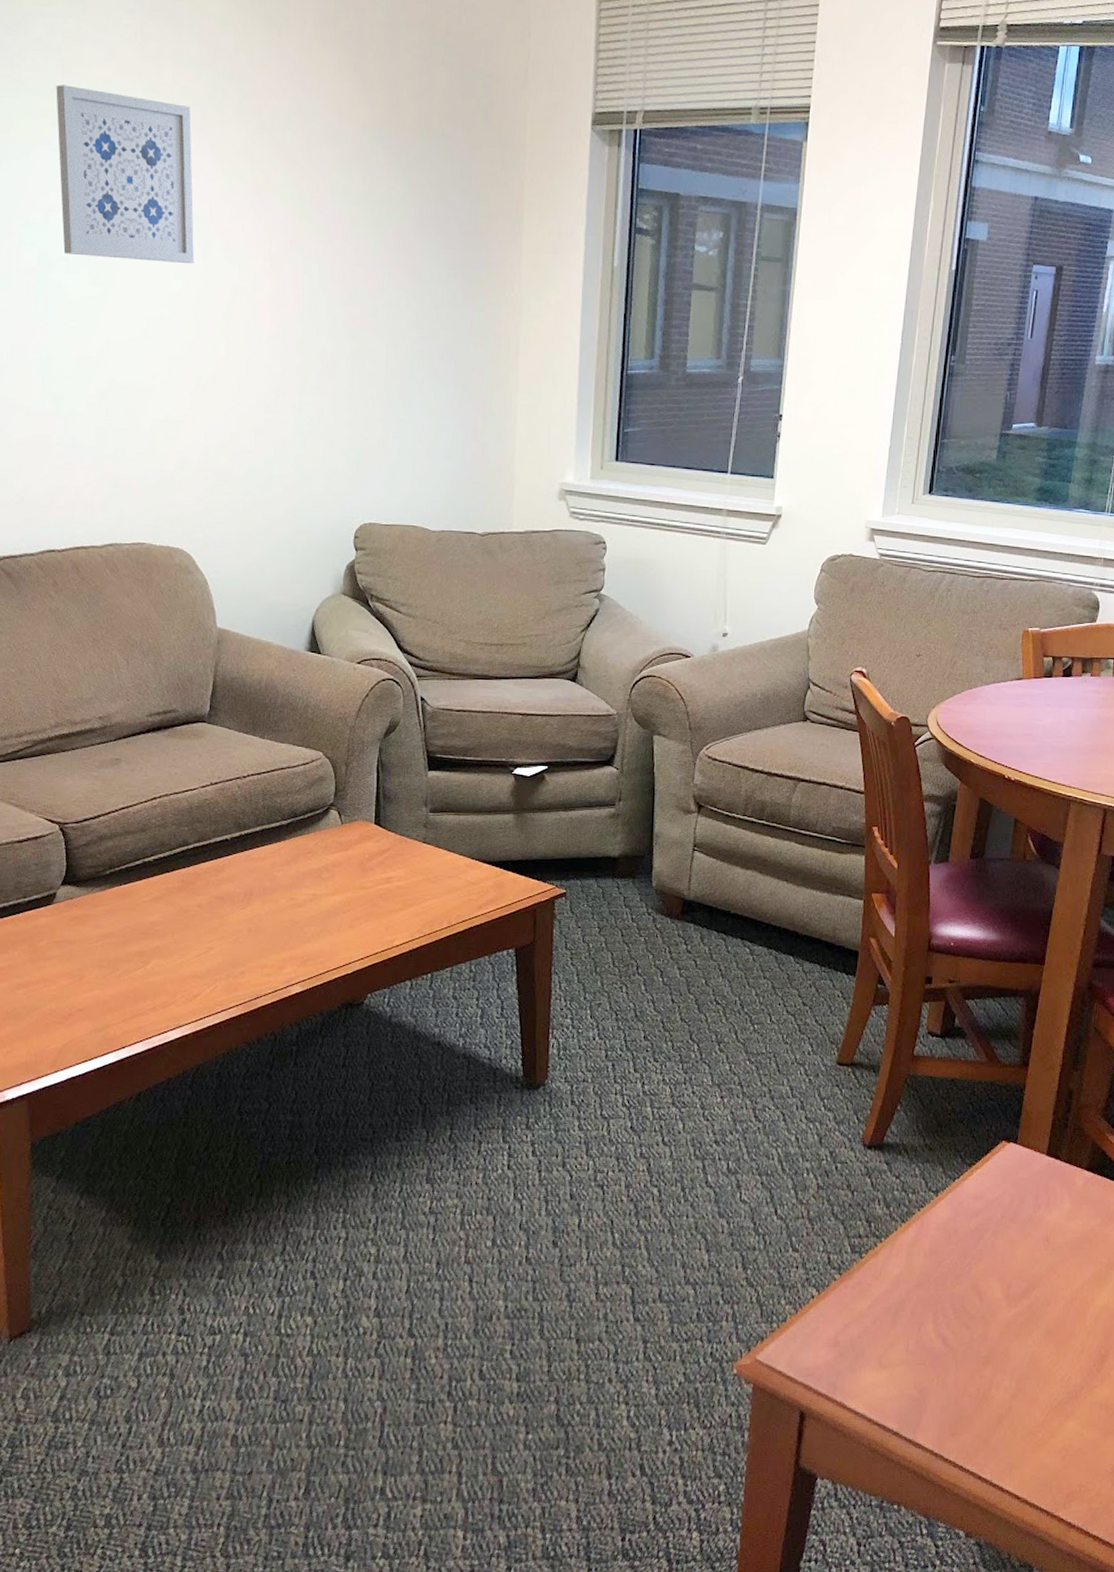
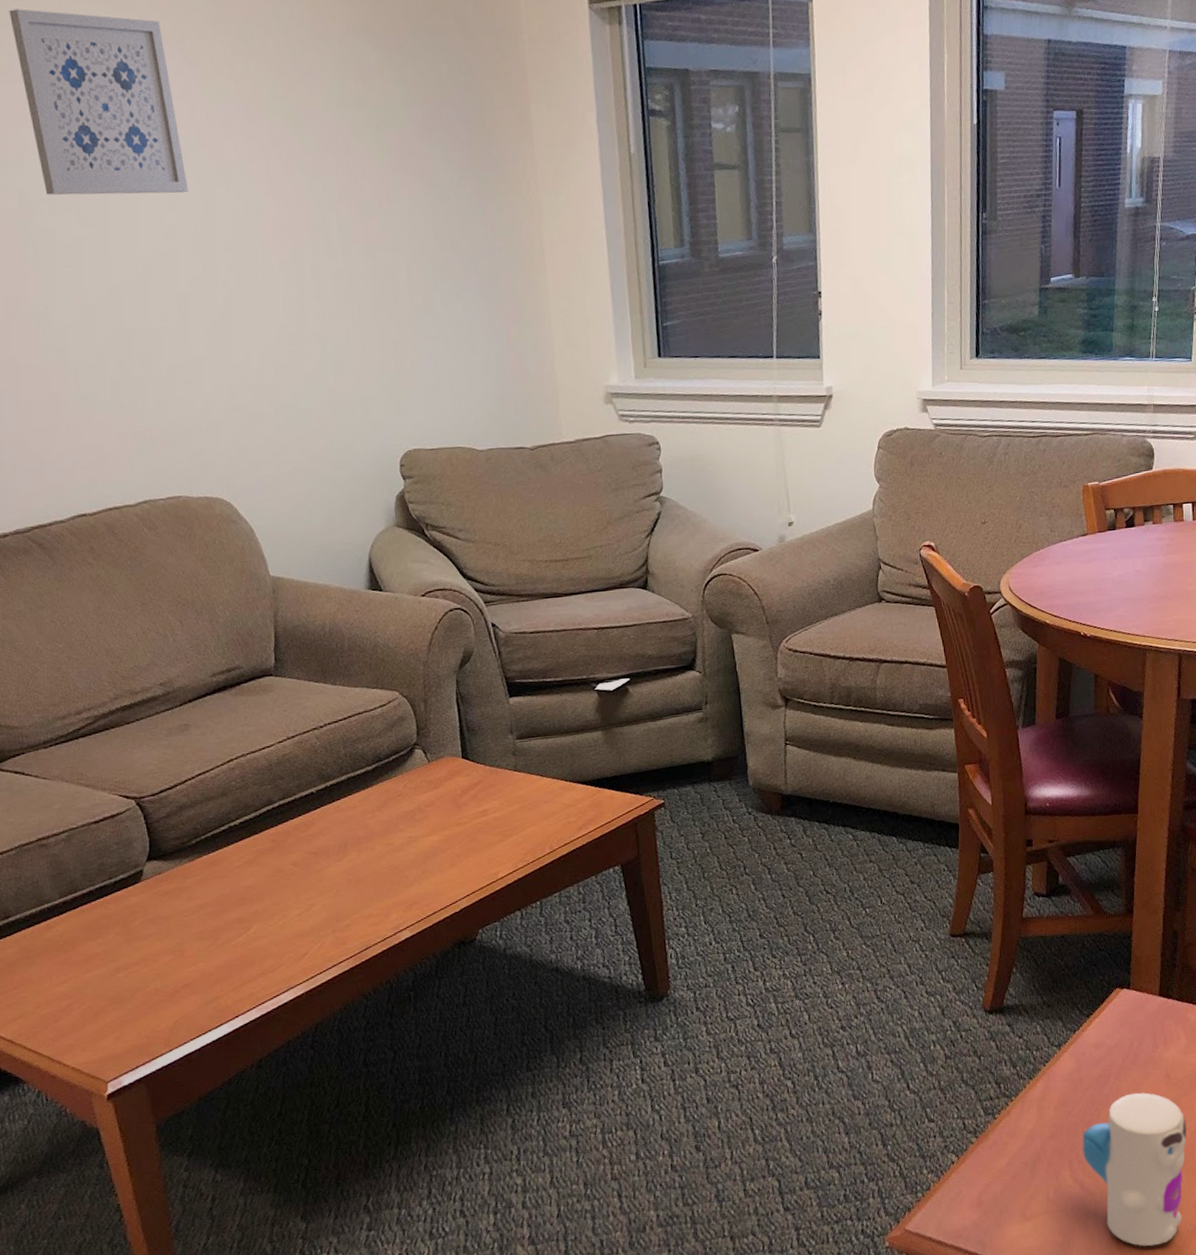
toy: none [949,1252,1061,1416] -> present [1082,1092,1187,1247]

